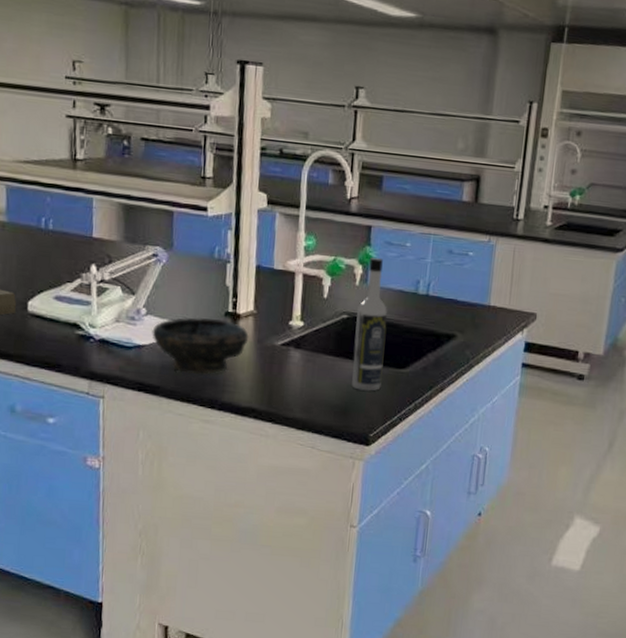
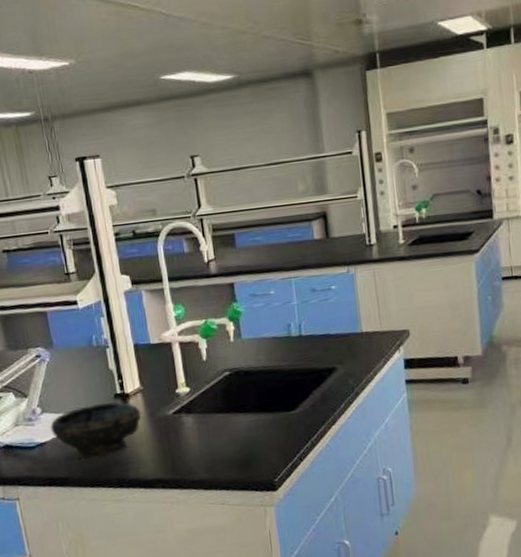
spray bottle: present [352,257,387,391] -> none [237,310,276,440]

